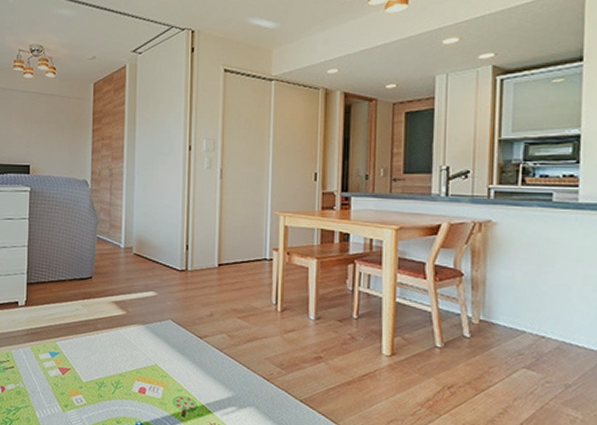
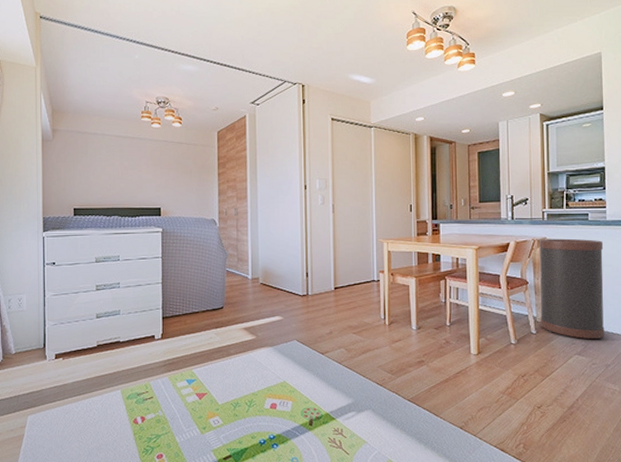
trash can: none [477,222,572,353] -> present [538,238,605,340]

